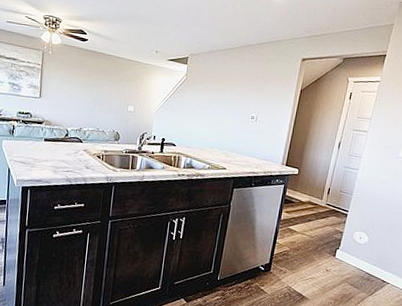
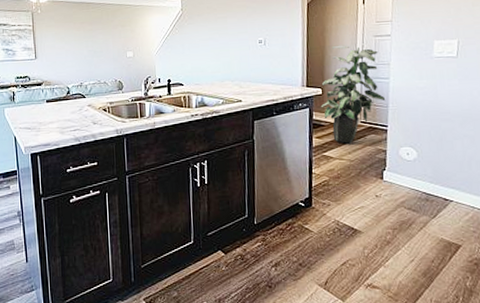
indoor plant: none [294,132,353,223] -> present [320,45,386,145]

